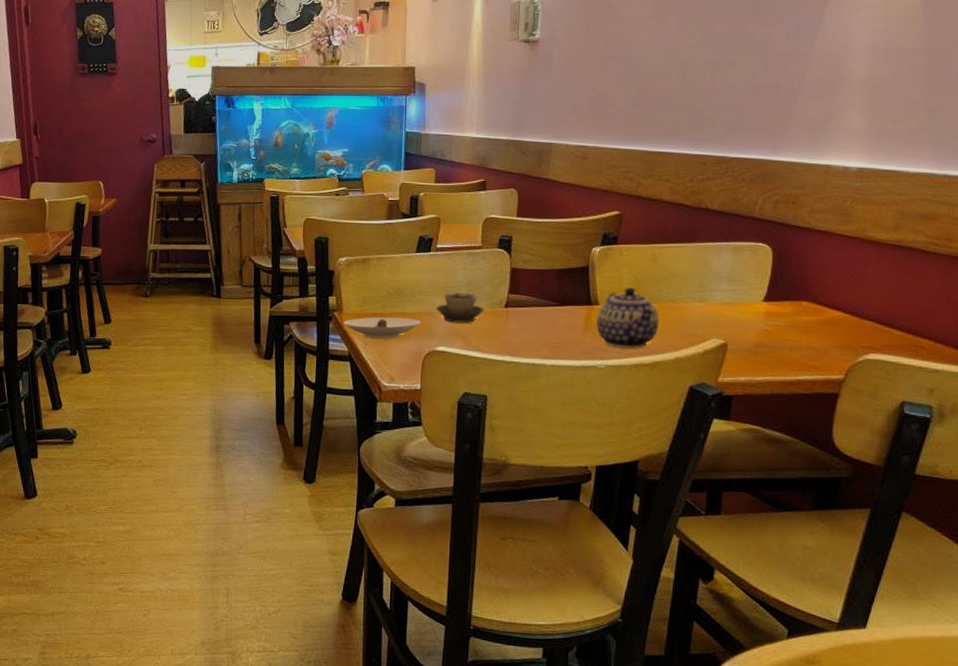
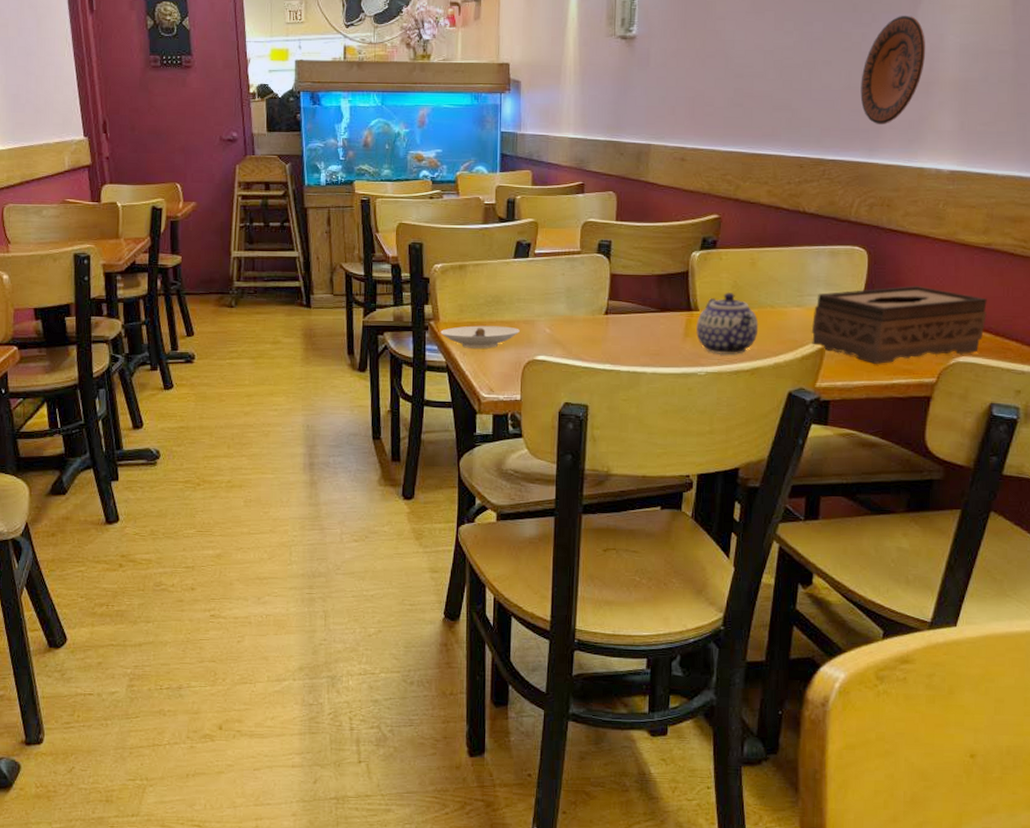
cup: present [435,292,484,323] -> none [535,299,584,331]
tissue box: none [713,282,898,360] -> present [811,286,987,364]
decorative plate: none [765,15,833,123] -> present [860,15,926,124]

